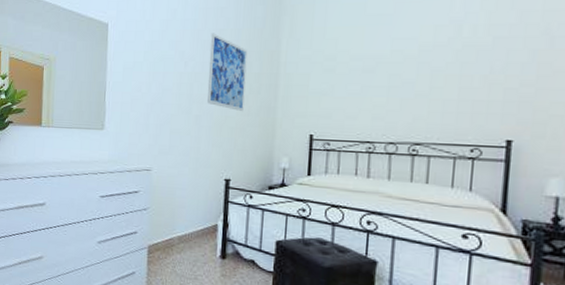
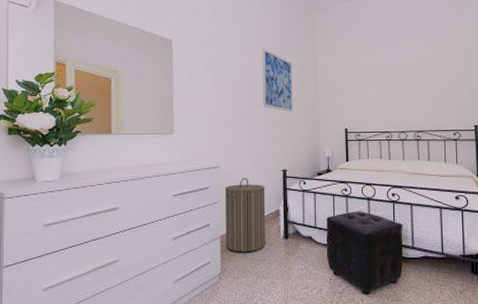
laundry hamper: none [153,184,203,268] -> present [225,177,266,253]

